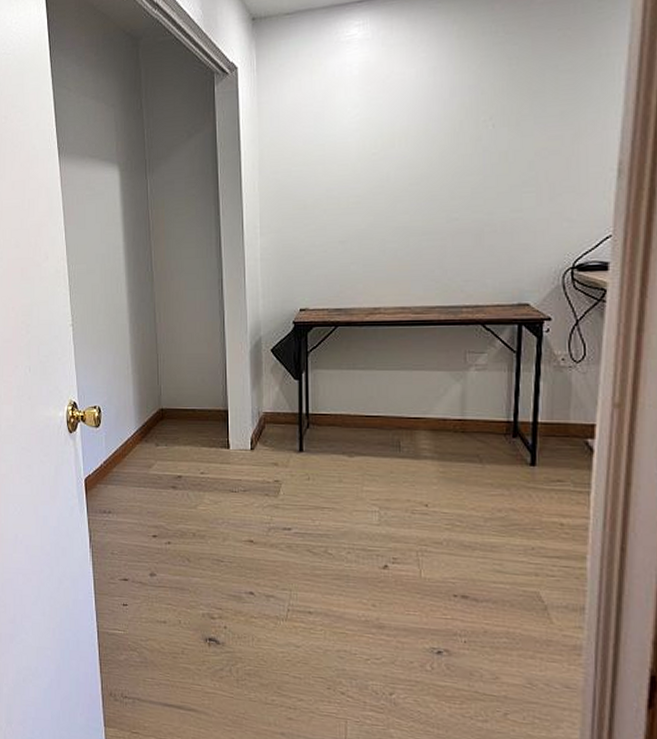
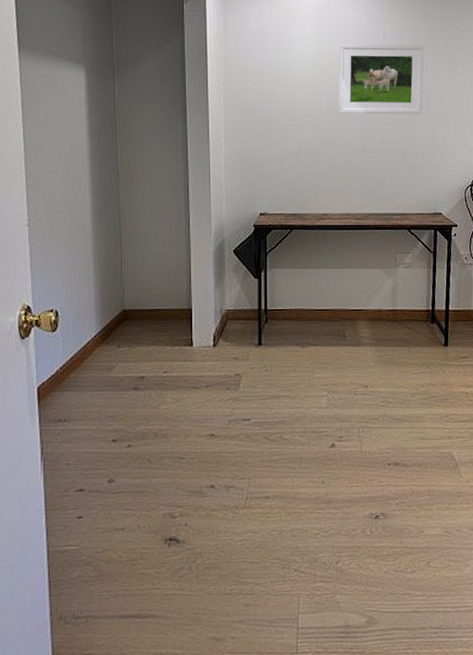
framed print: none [393,95,507,190] -> present [338,44,424,114]

